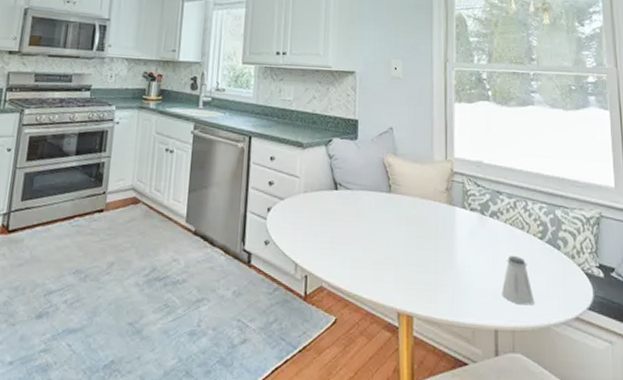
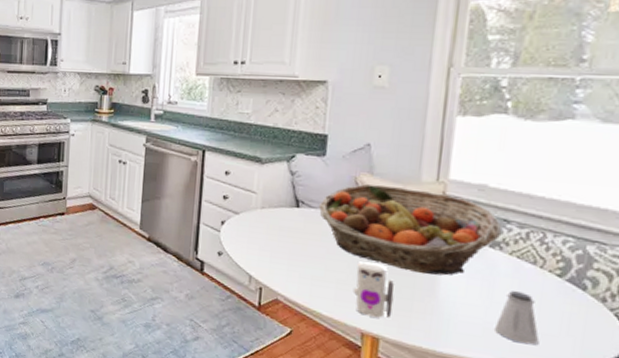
fruit basket: none [353,164,497,247] -> present [318,184,502,276]
toy: none [388,240,422,295] -> present [353,262,394,318]

